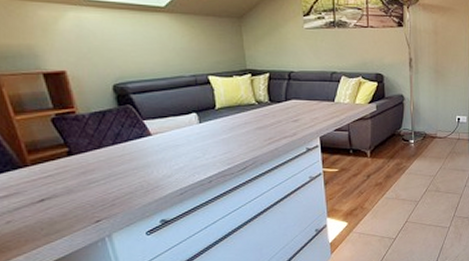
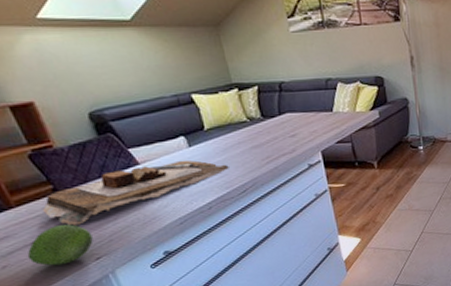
fruit: none [32,185,96,225] -> present [27,224,94,266]
cutting board: none [54,135,233,188] -> present [42,160,229,226]

